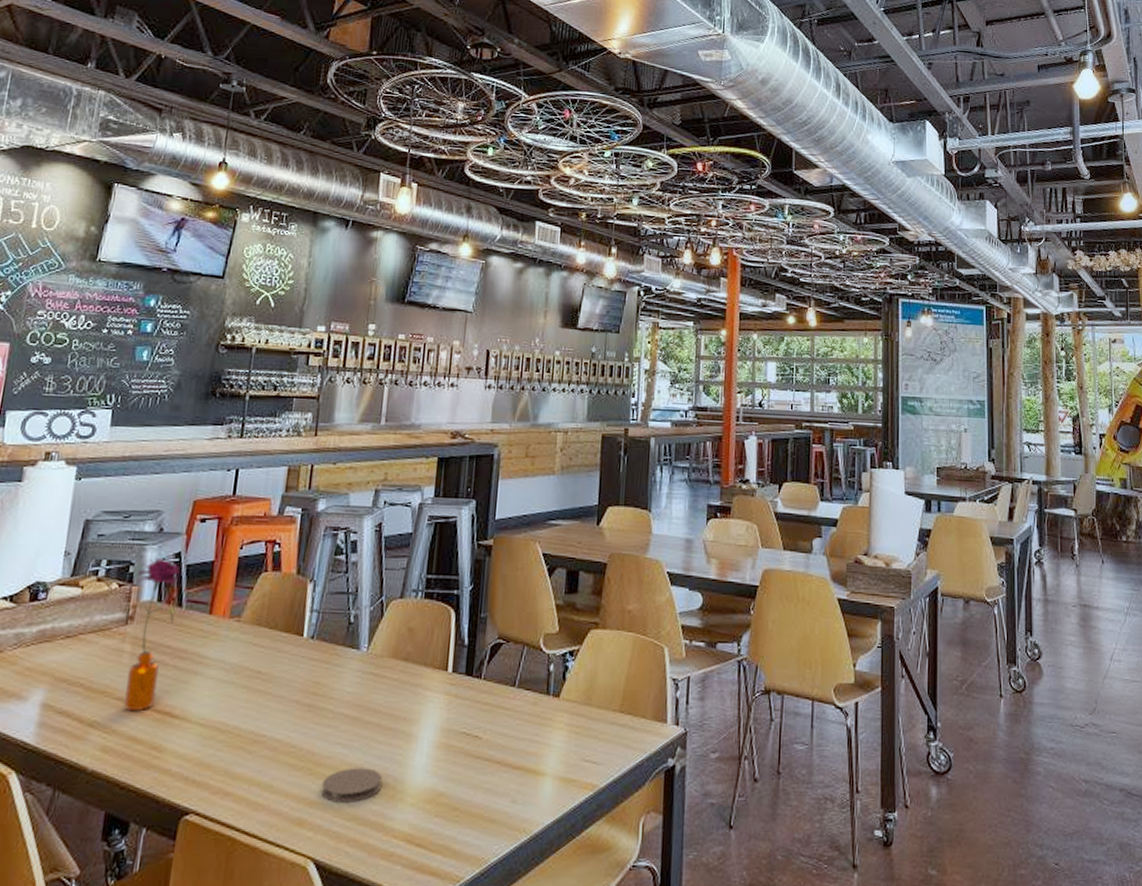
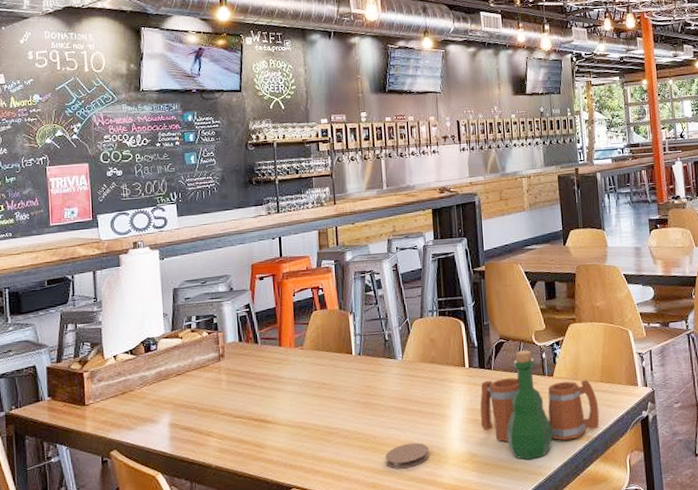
flower: present [122,558,180,712] -> none [217,310,255,422]
tavern set: none [455,657,613,808] -> present [480,350,600,460]

